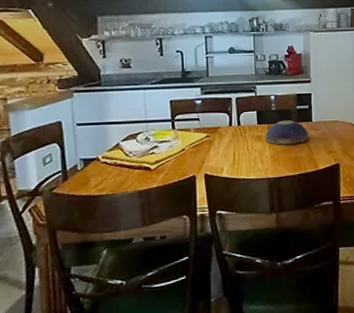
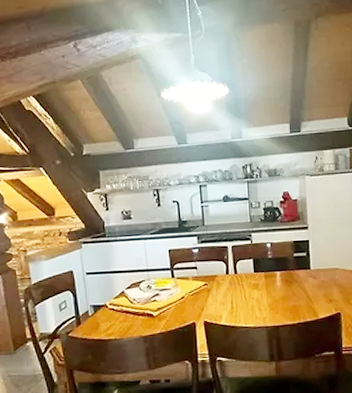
decorative bowl: present [265,120,309,145] -> none [262,268,307,293]

